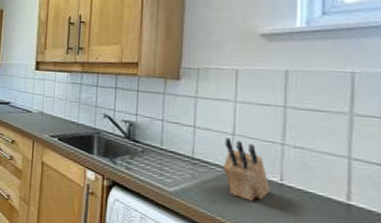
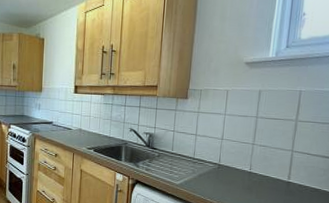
knife block: present [222,138,271,201] -> none [213,142,243,185]

